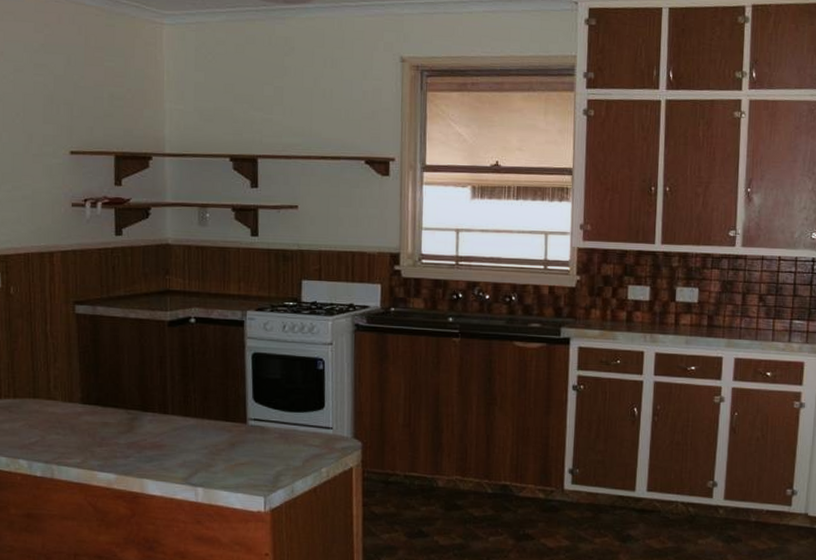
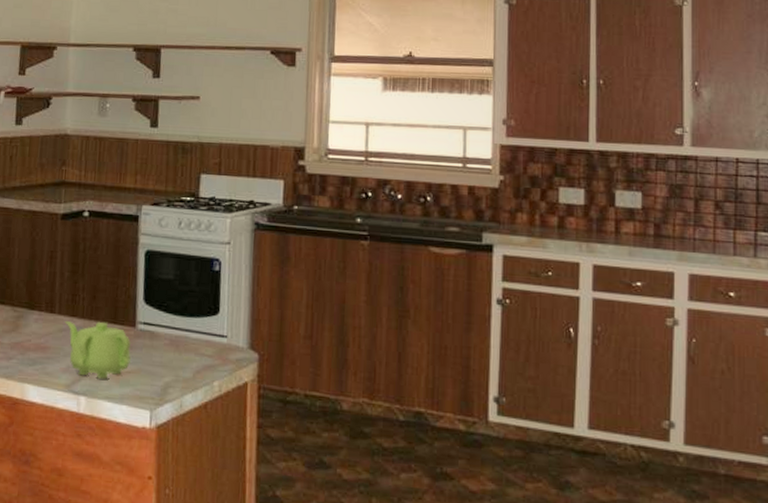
teapot: none [178,419,244,471] -> present [64,321,132,379]

